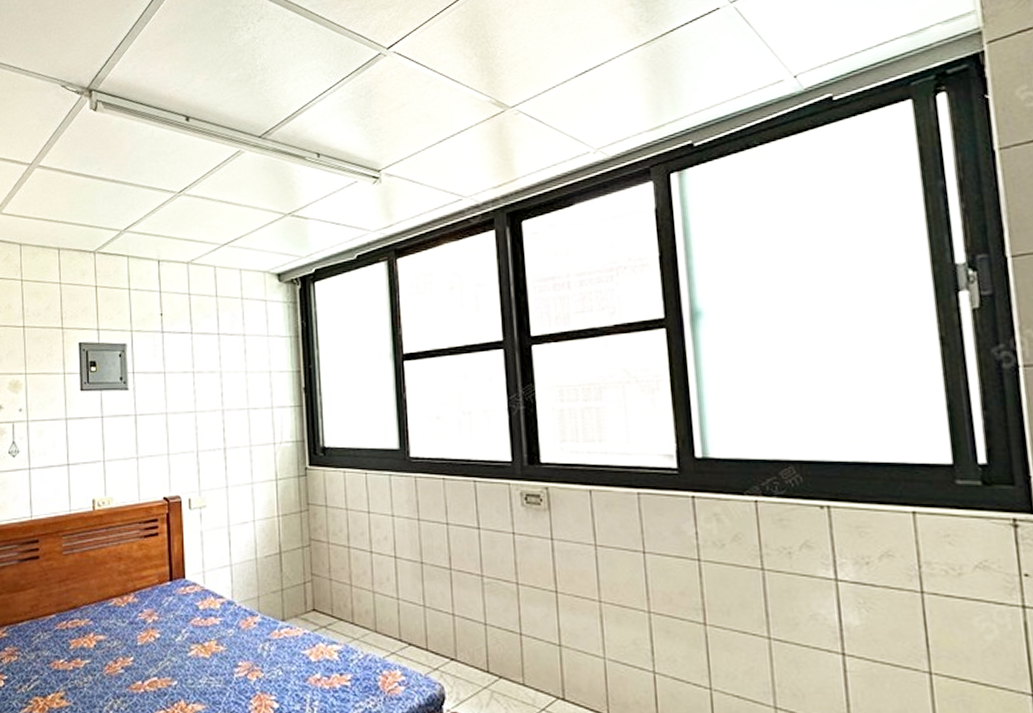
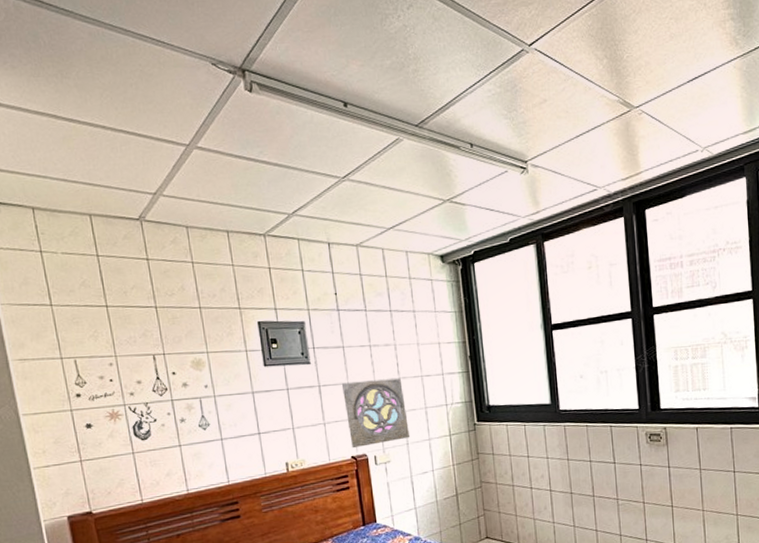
wall ornament: none [160,410,230,488] -> present [342,378,410,449]

